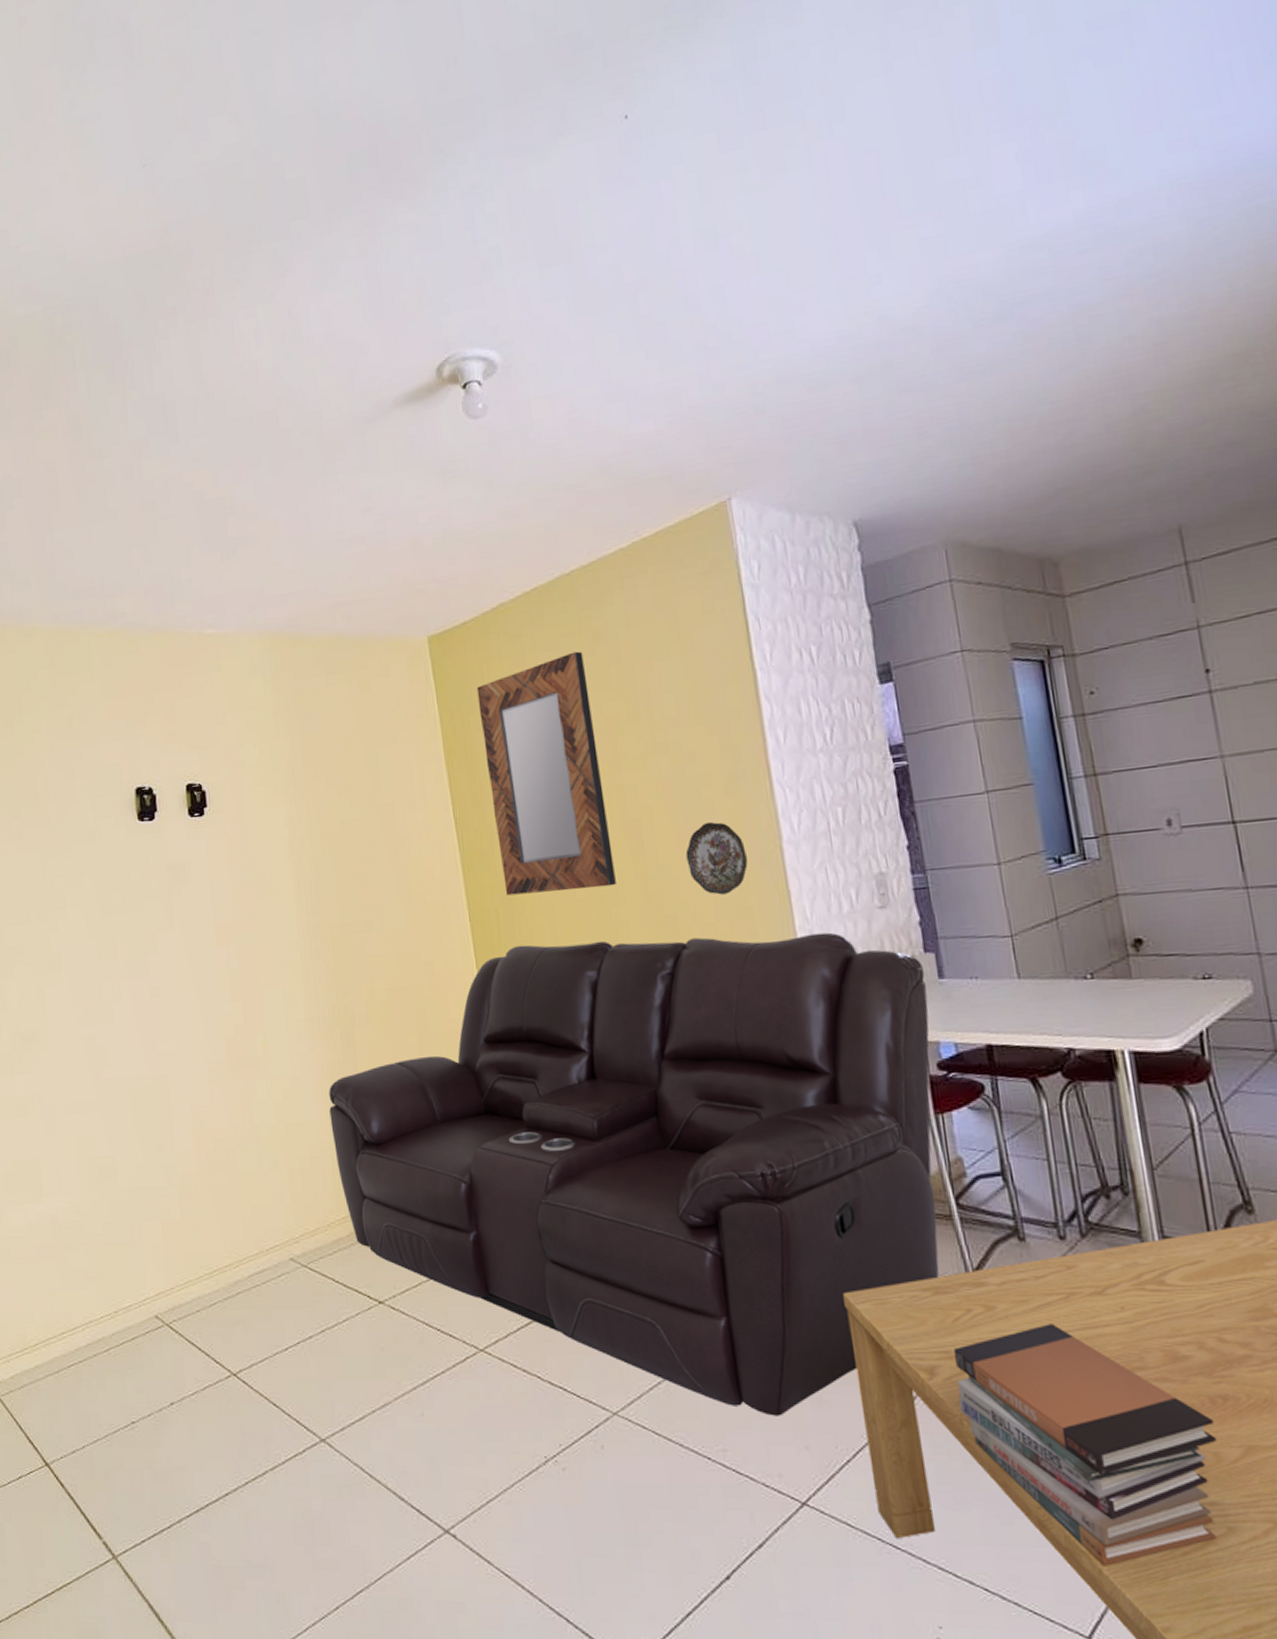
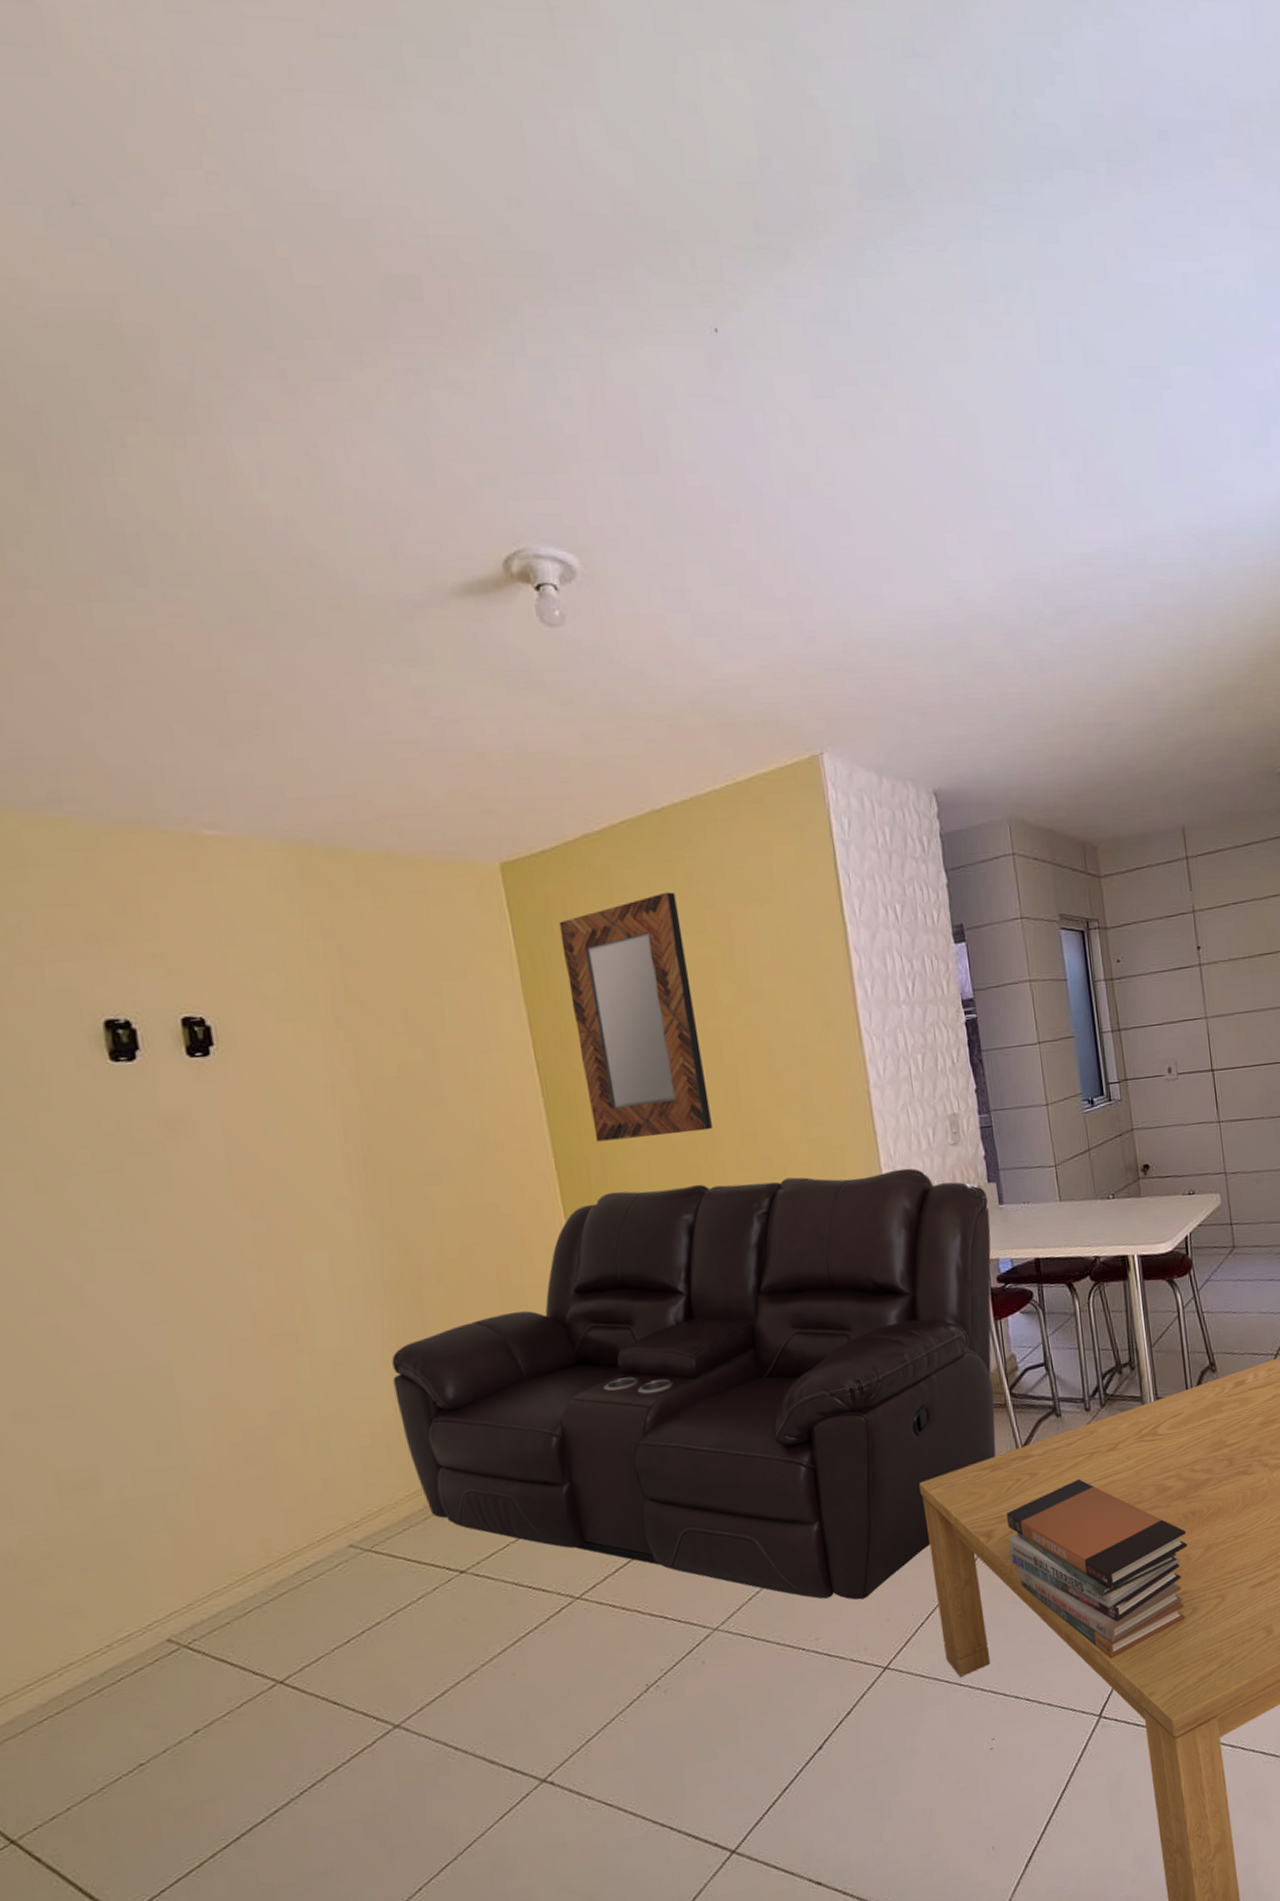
decorative plate: present [685,821,748,895] -> none [780,1066,839,1137]

